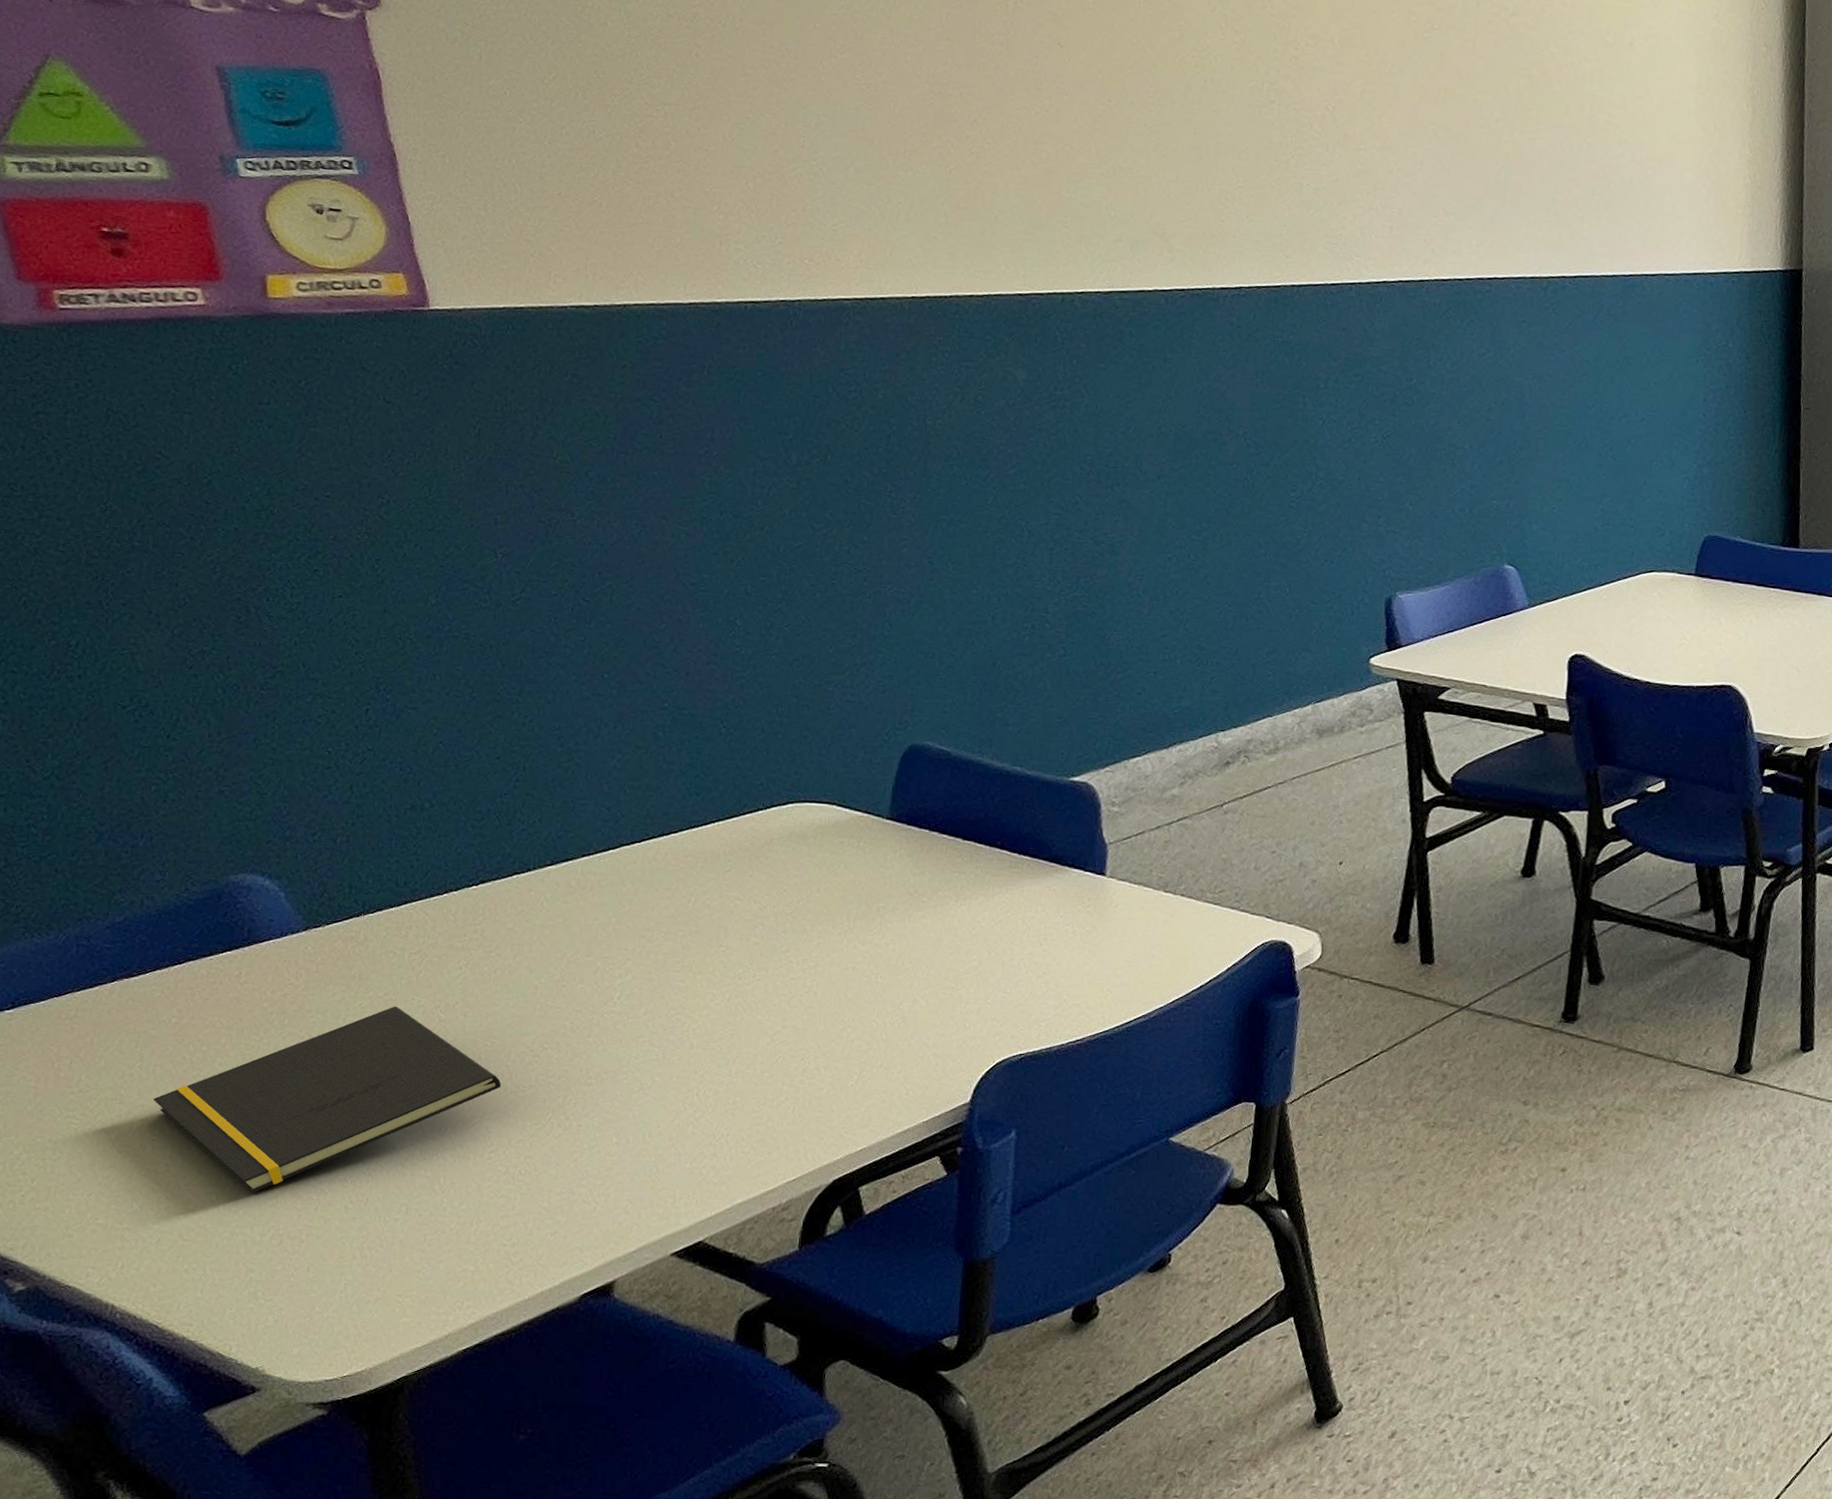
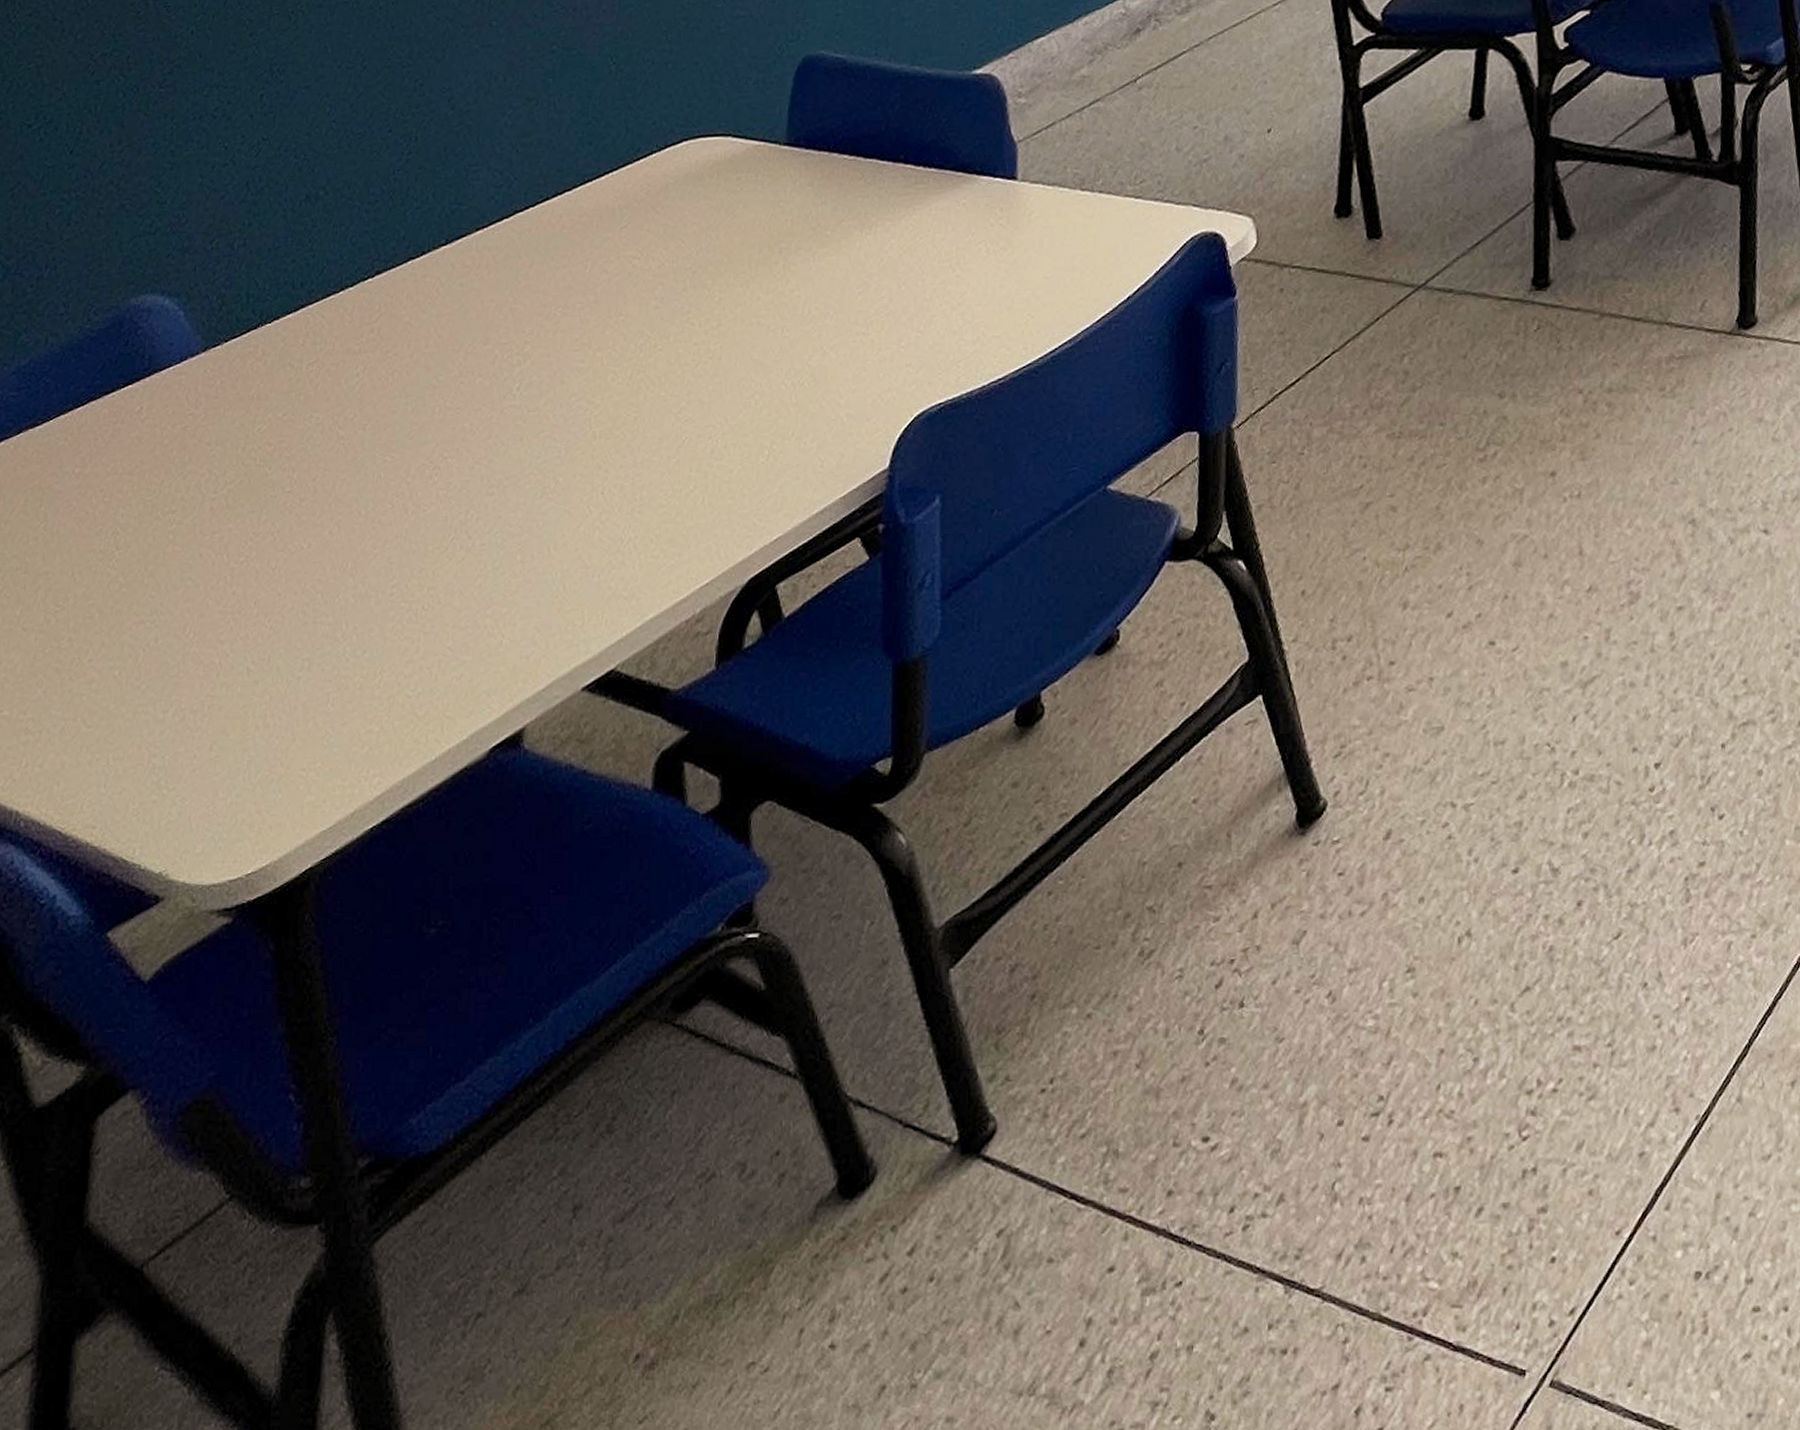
notepad: present [153,1006,502,1194] -> none [57,427,402,664]

